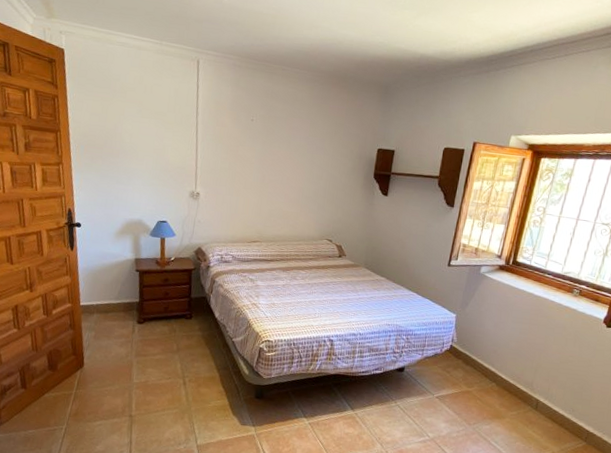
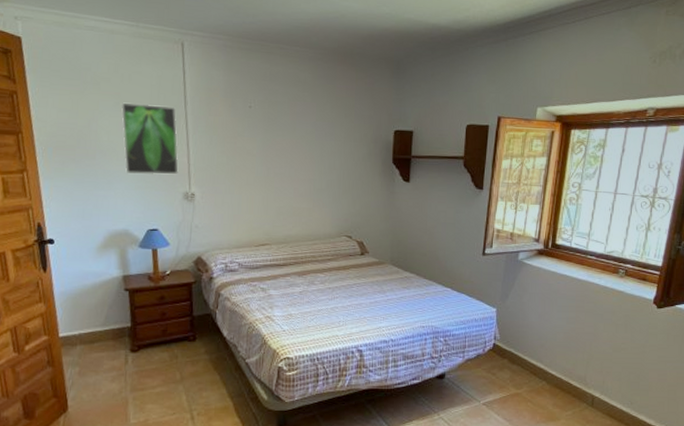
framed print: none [142,110,189,176] -> present [121,102,179,175]

